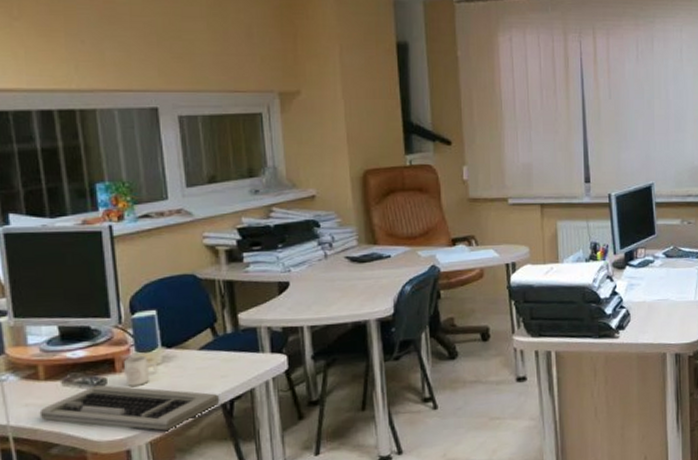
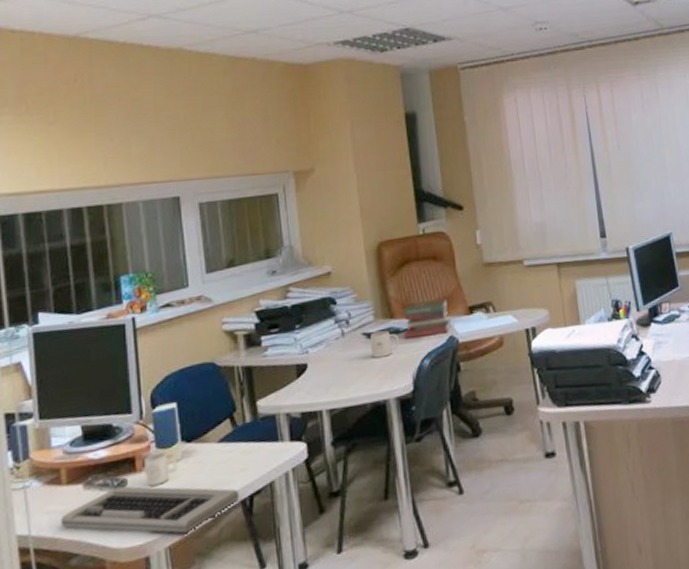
mug: none [352,256,382,281] -> present [369,330,400,358]
books: none [386,229,434,266] -> present [403,298,452,340]

